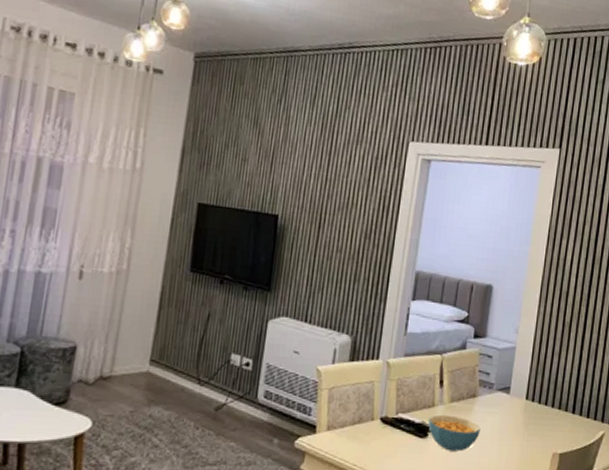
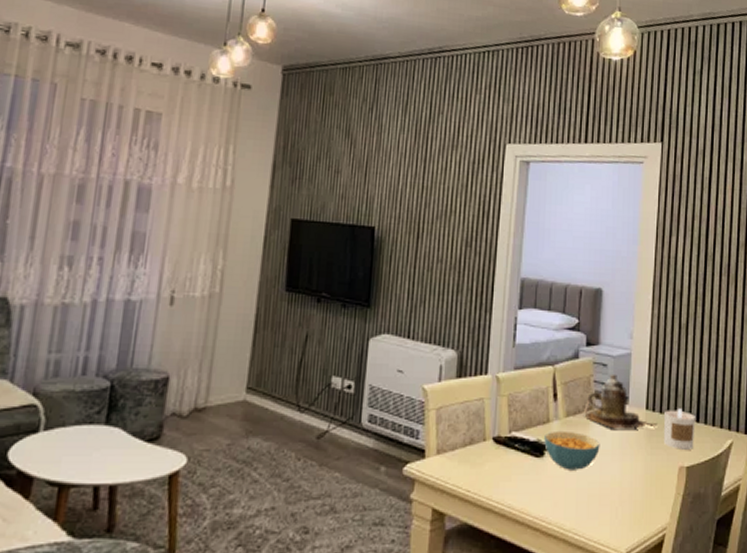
teapot: none [466,365,536,417] -> present [583,374,658,429]
candle: none [540,400,572,438] -> present [664,408,695,450]

